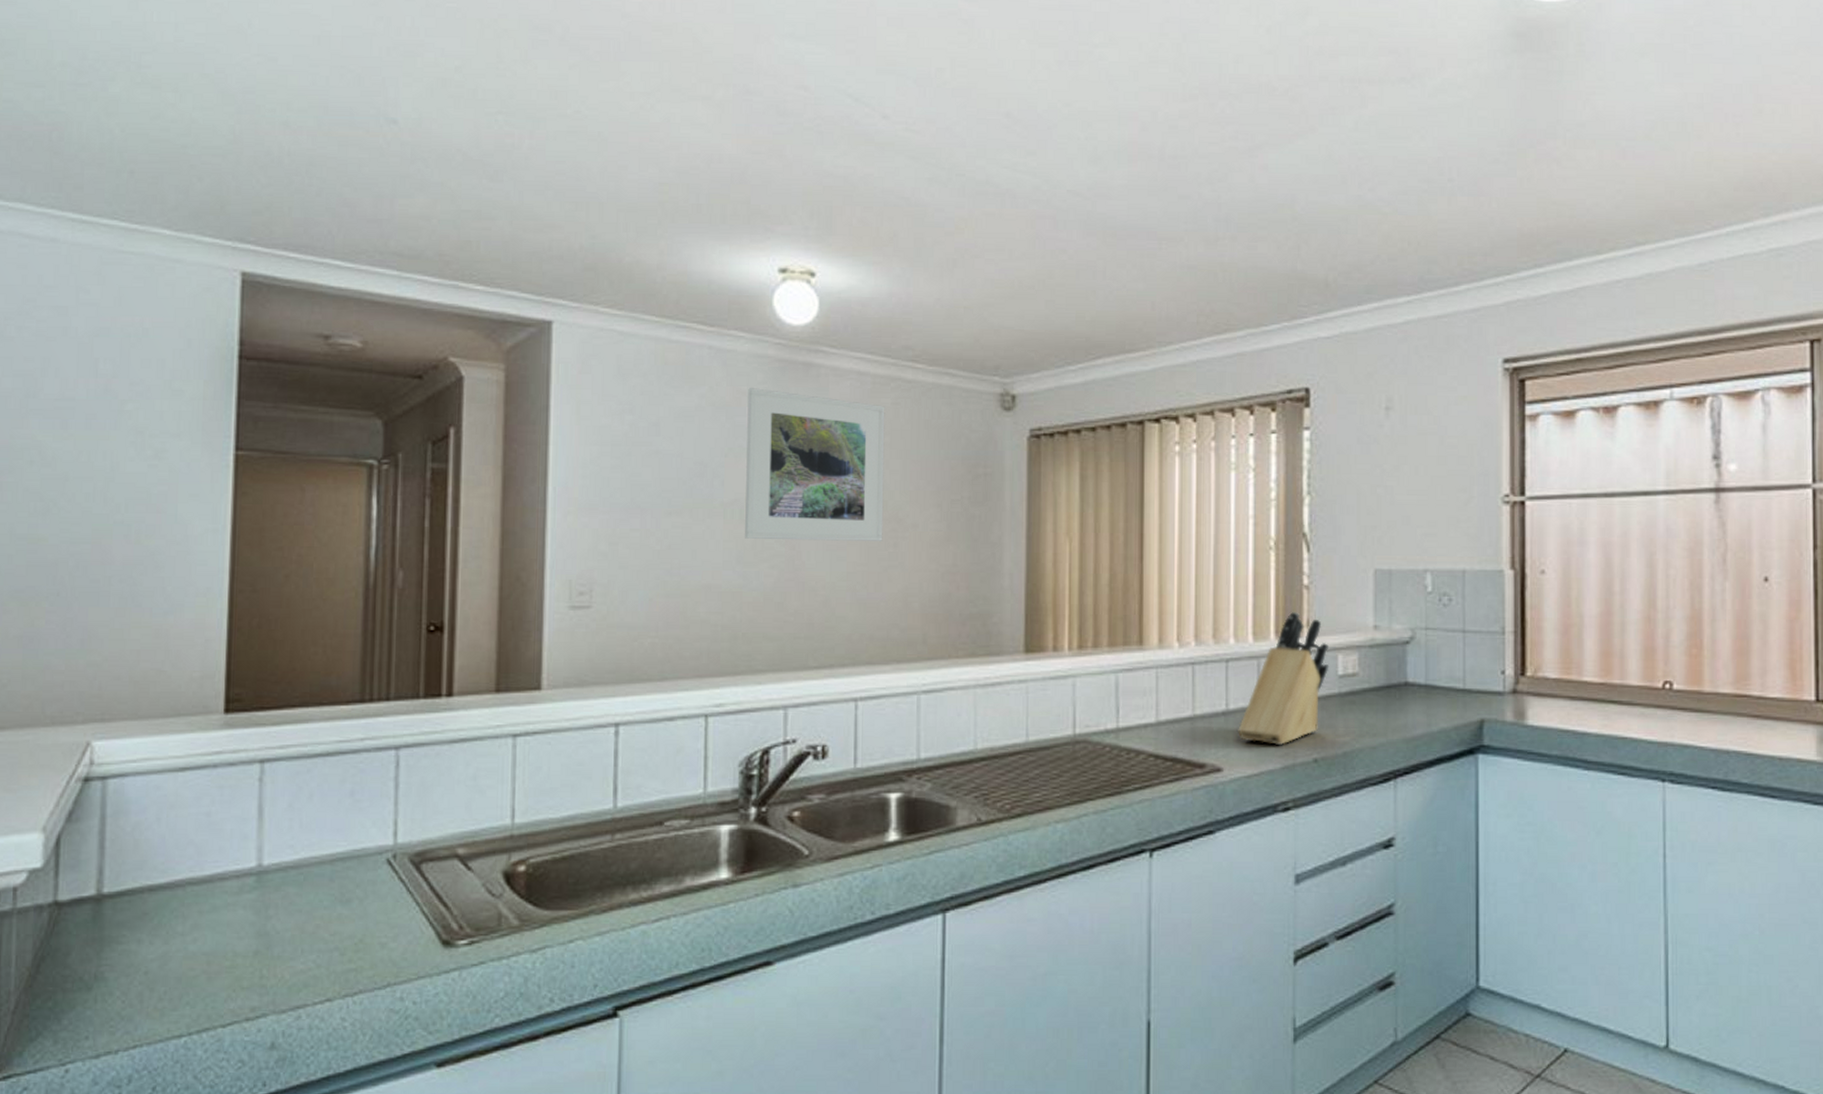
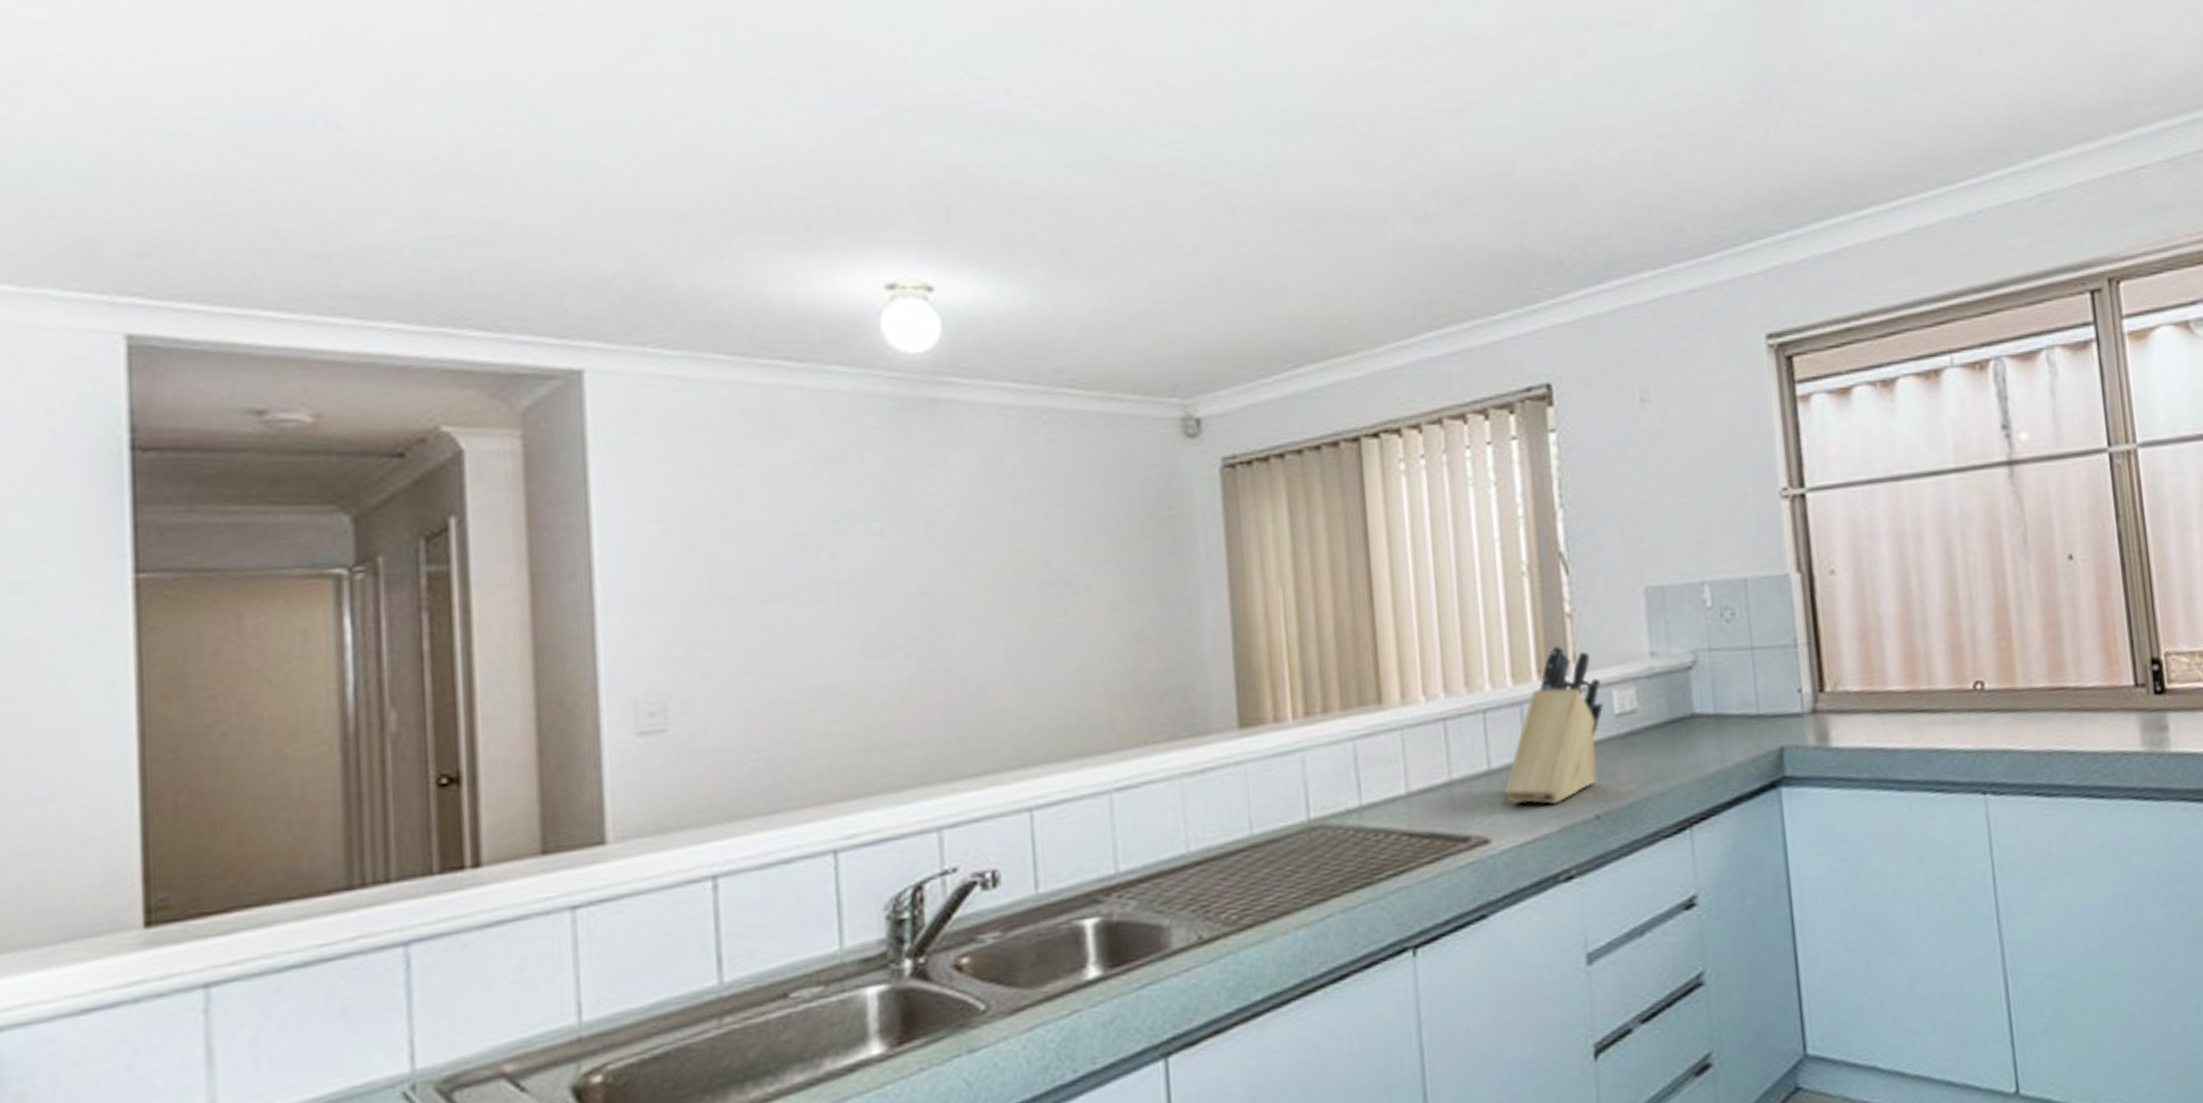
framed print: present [745,388,885,541] -> none [857,434,1049,624]

